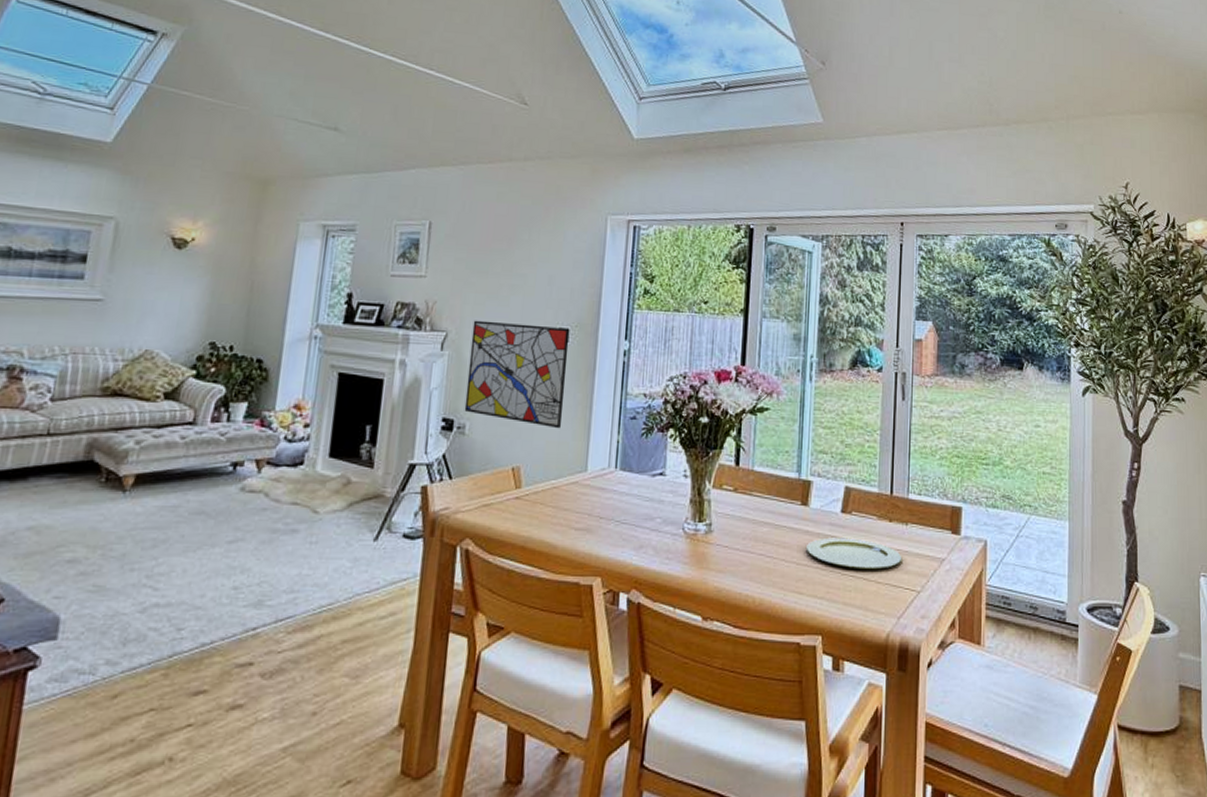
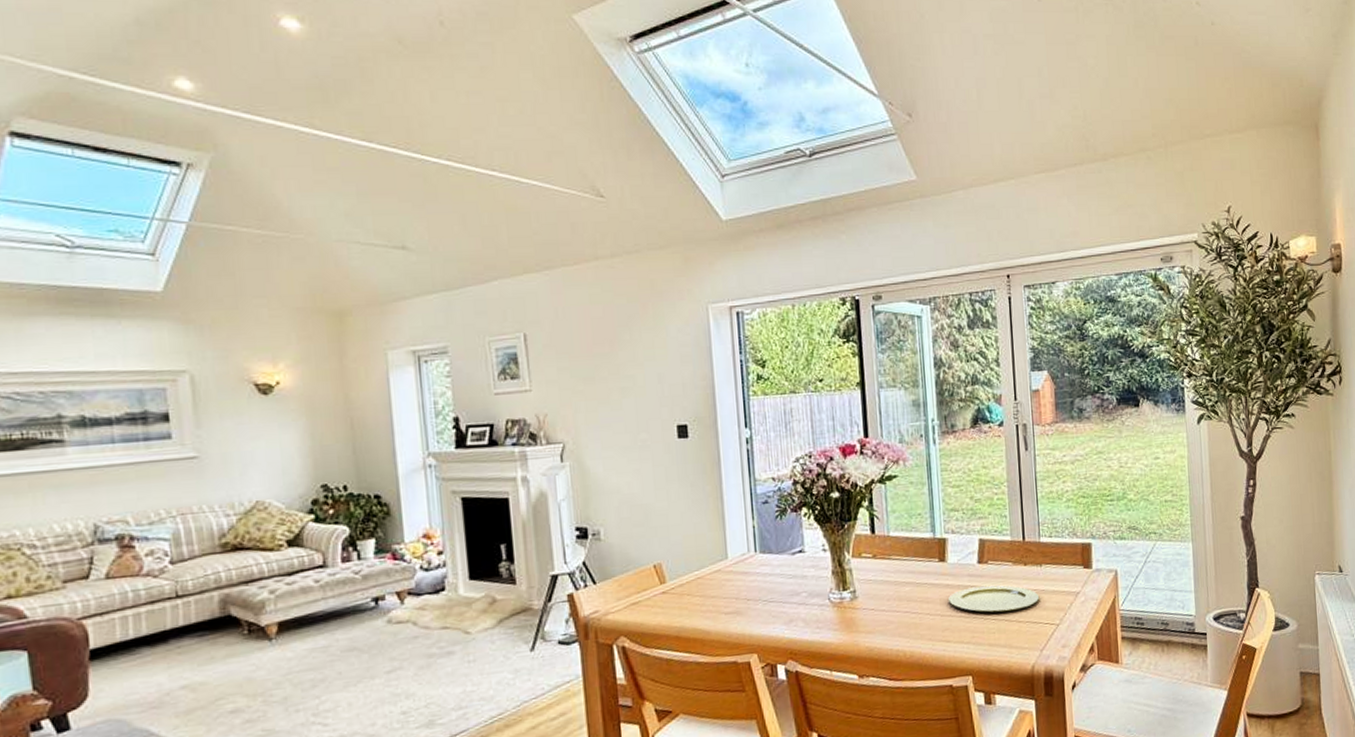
wall art: present [464,320,570,429] -> none [588,423,696,523]

